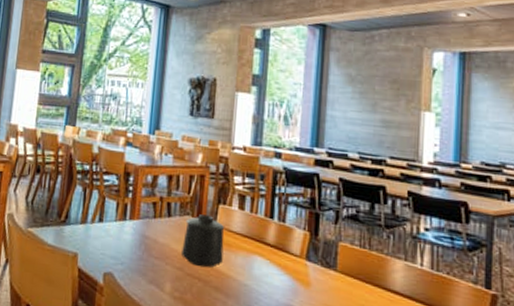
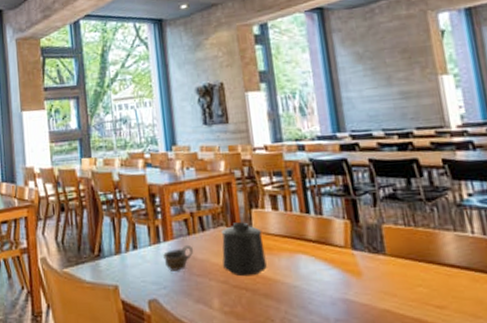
cup: none [126,226,157,251] -> present [163,244,194,271]

